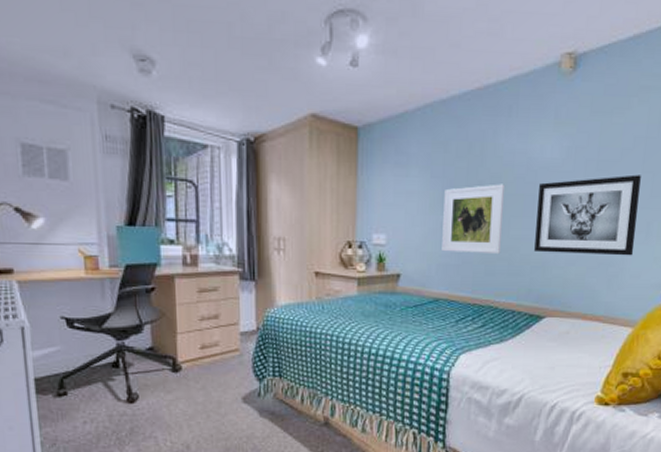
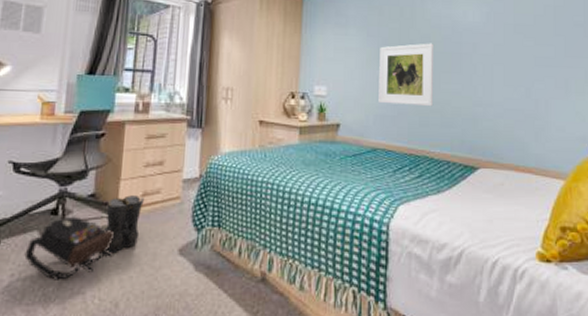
backpack: none [93,368,179,426] -> present [24,216,114,280]
boots: none [162,348,203,402] -> present [100,195,144,254]
wall art: present [534,174,641,256] -> none [464,37,556,110]

